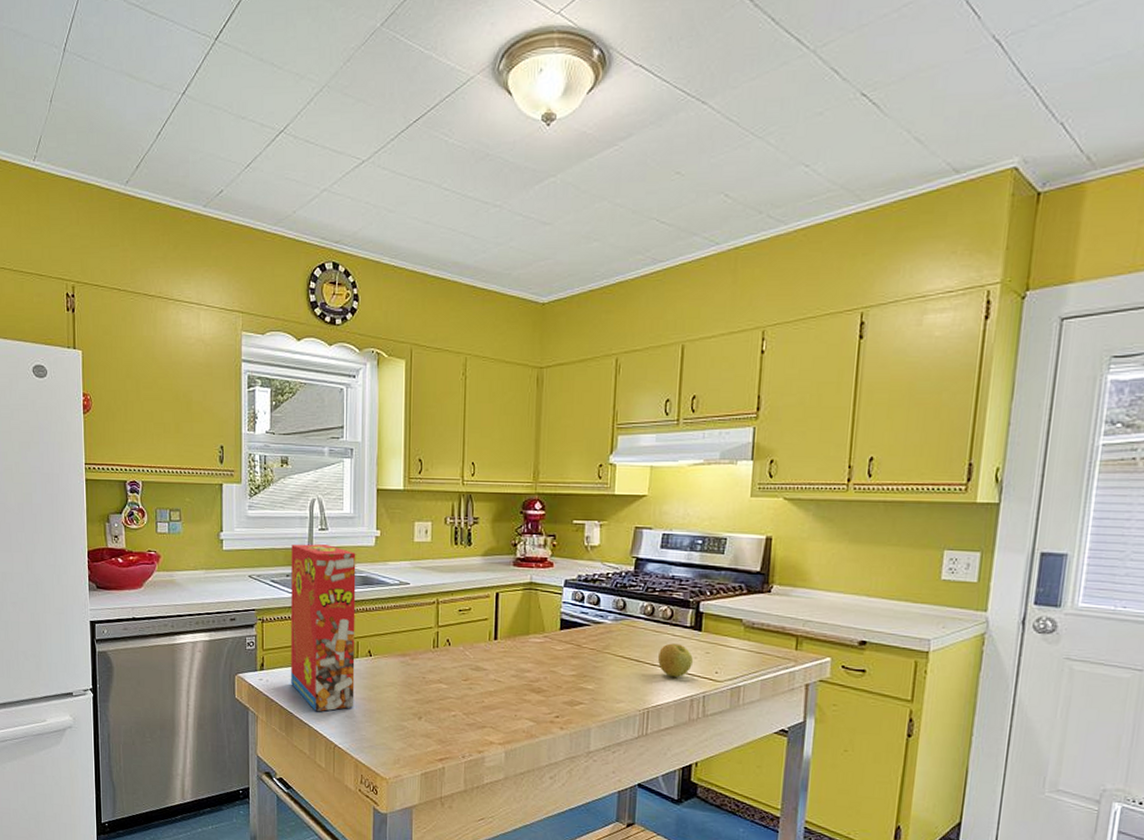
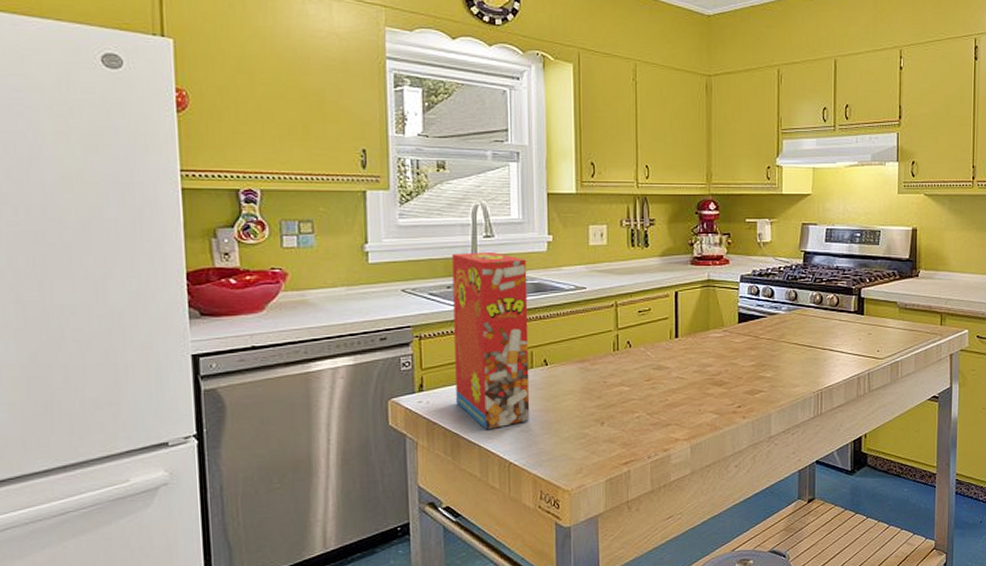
apple: present [658,643,693,677] -> none [828,328,858,358]

